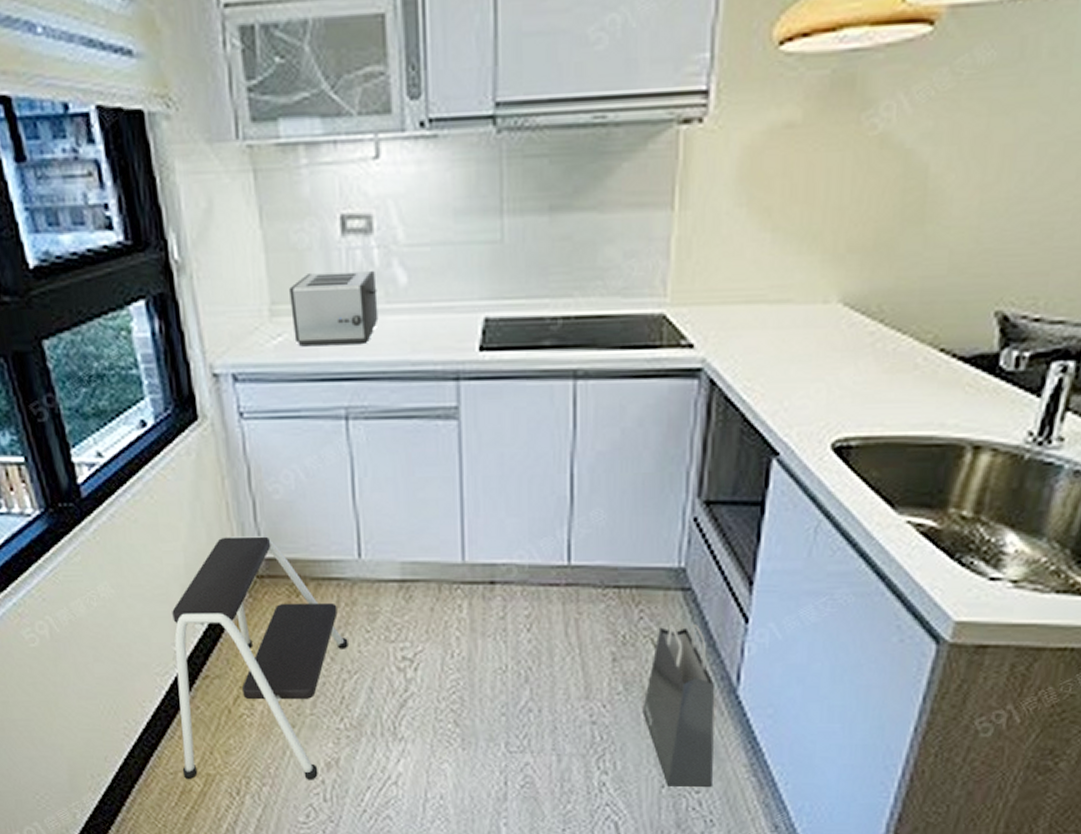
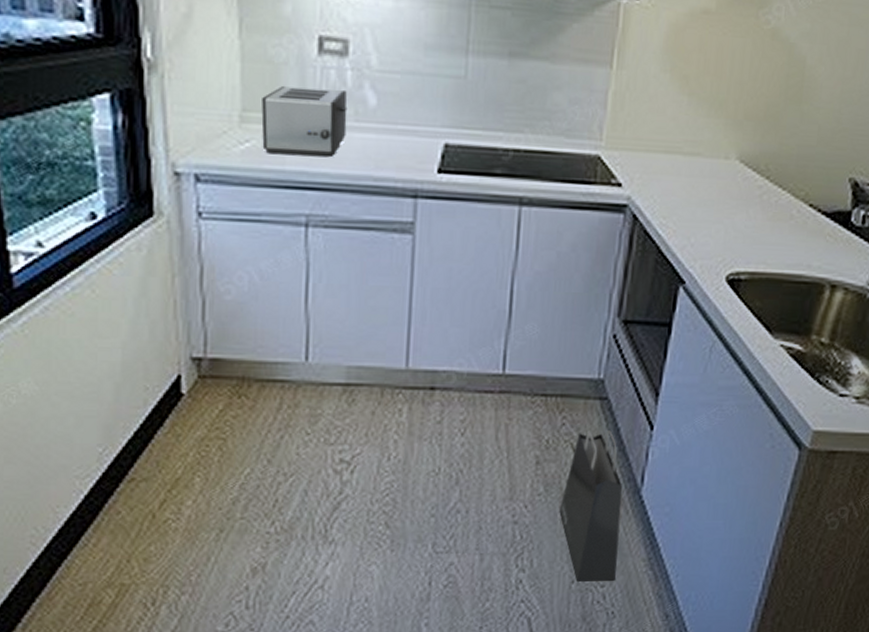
step stool: present [172,535,348,780] -> none [93,335,287,590]

